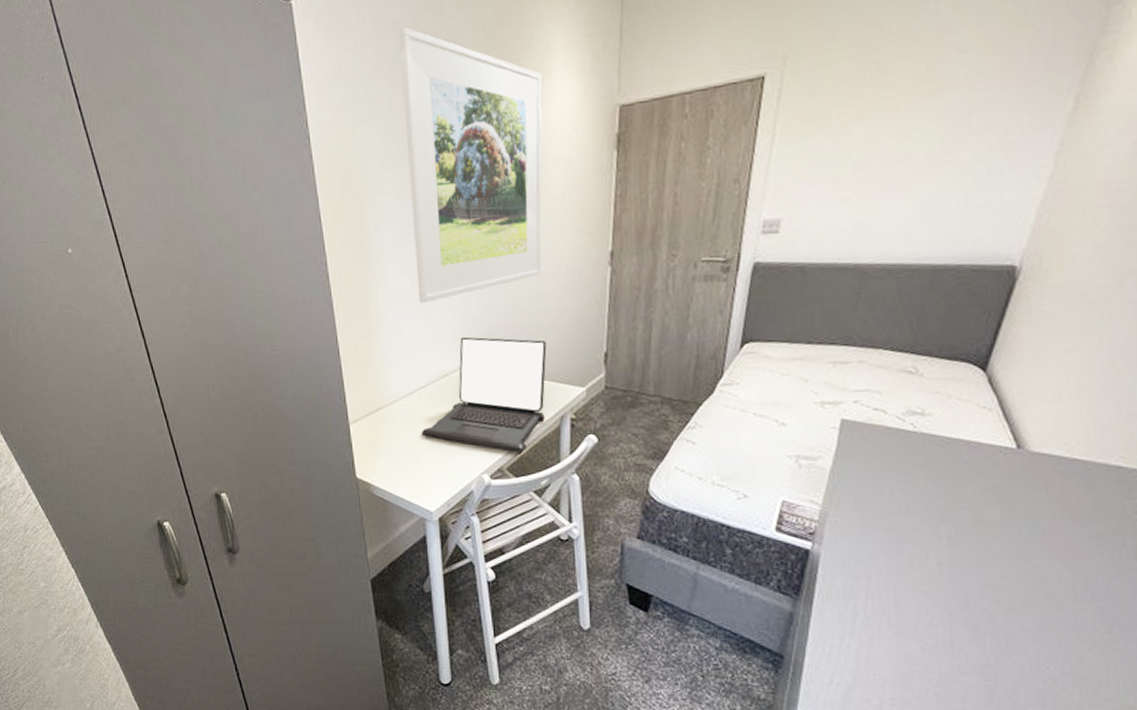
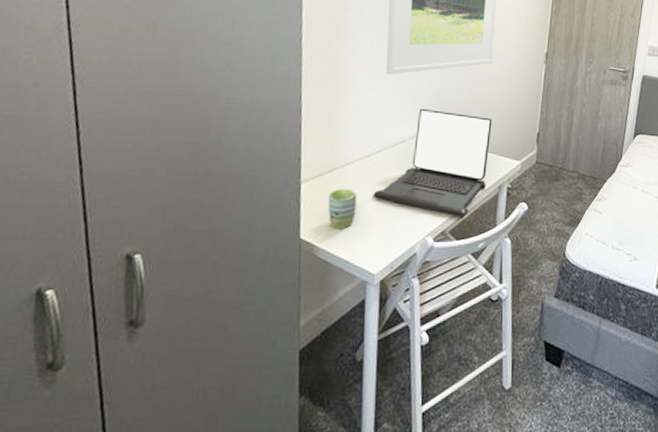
mug: none [377,427,407,468] -> present [328,188,357,229]

